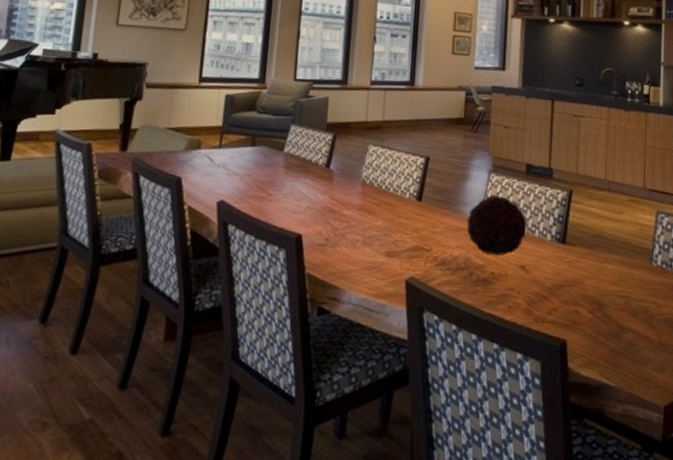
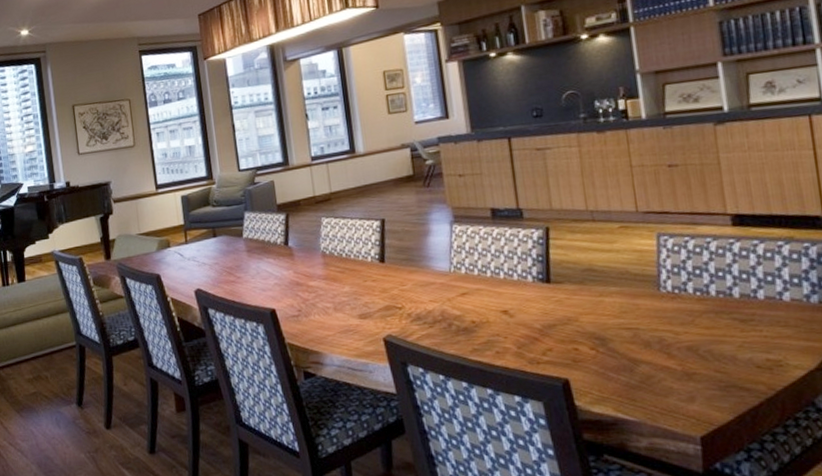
decorative orb: present [466,195,527,256] -> none [435,245,504,305]

